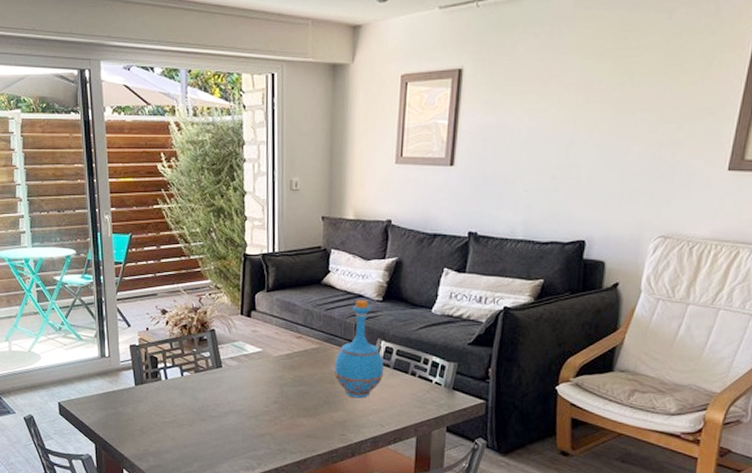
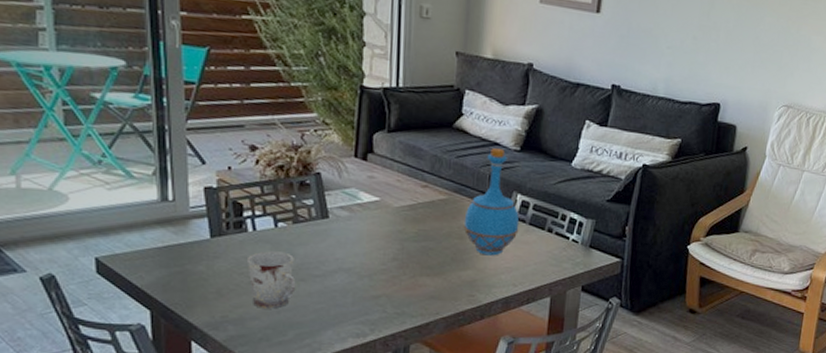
cup: none [162,396,198,444] -> present [248,251,296,309]

